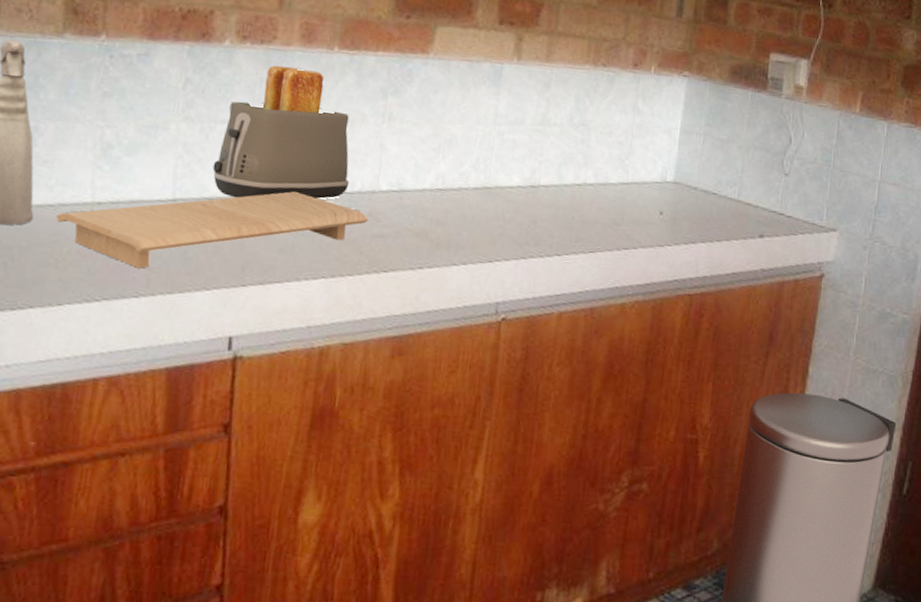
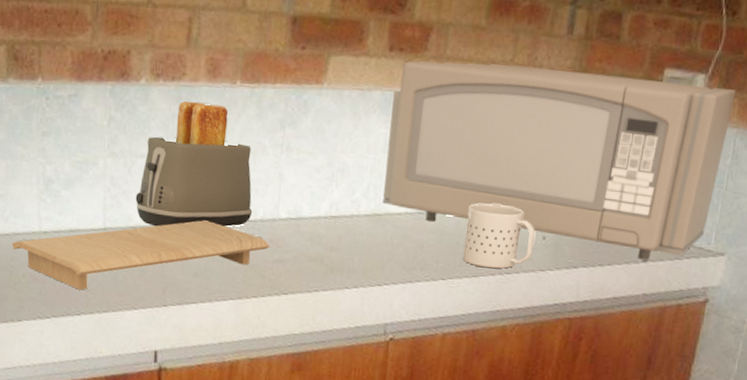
microwave: none [492,33,837,236] -> present [382,58,737,261]
mug: none [578,177,653,245] -> present [462,203,536,269]

